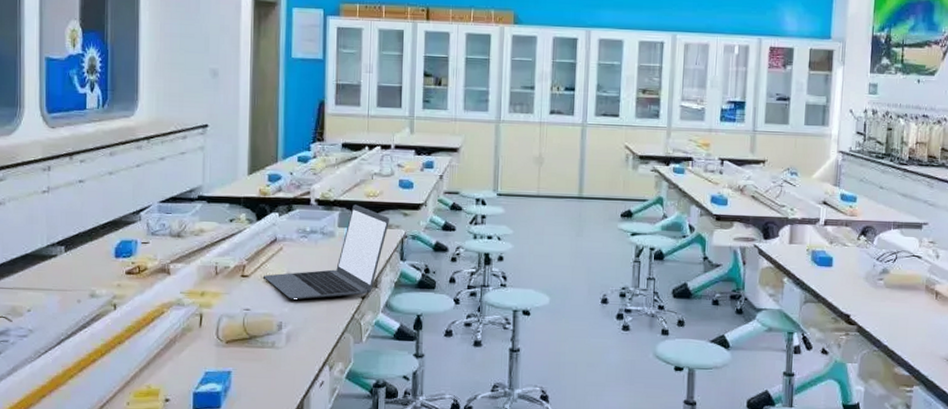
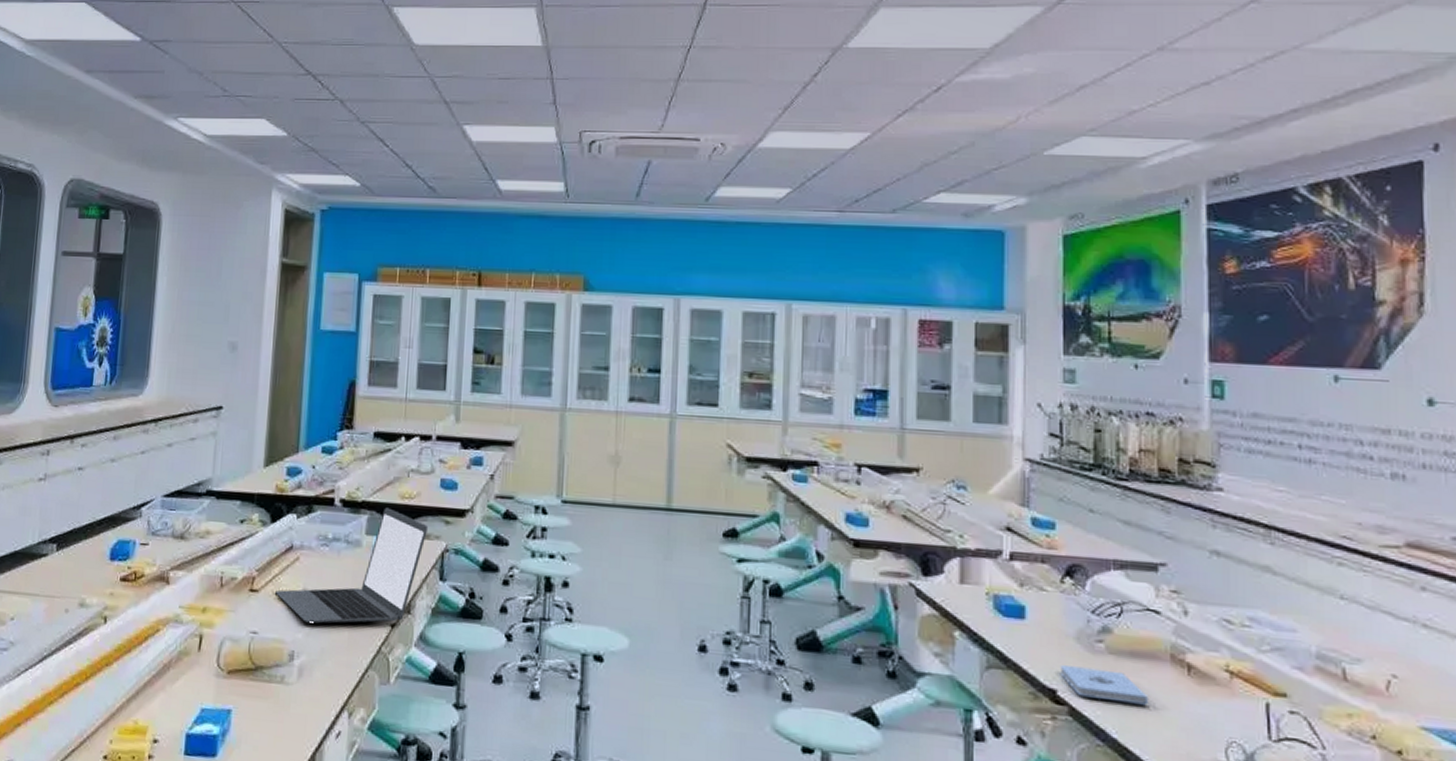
notepad: none [853,298,909,321] -> present [1060,665,1148,705]

